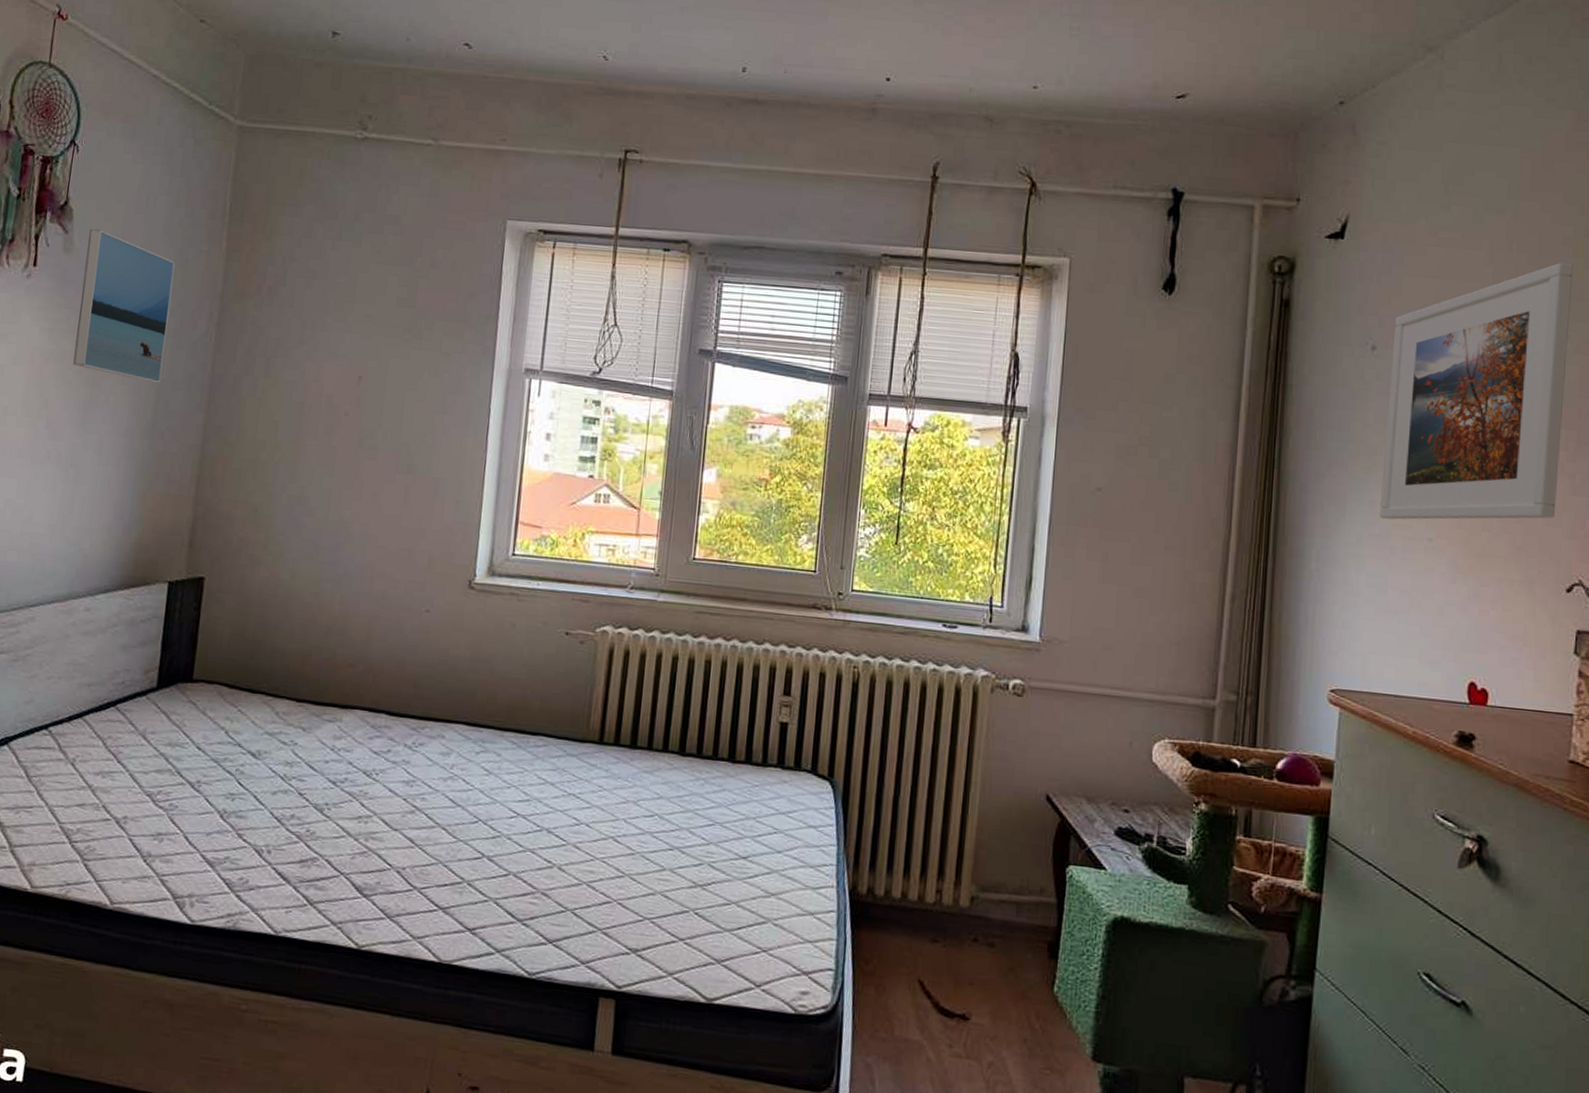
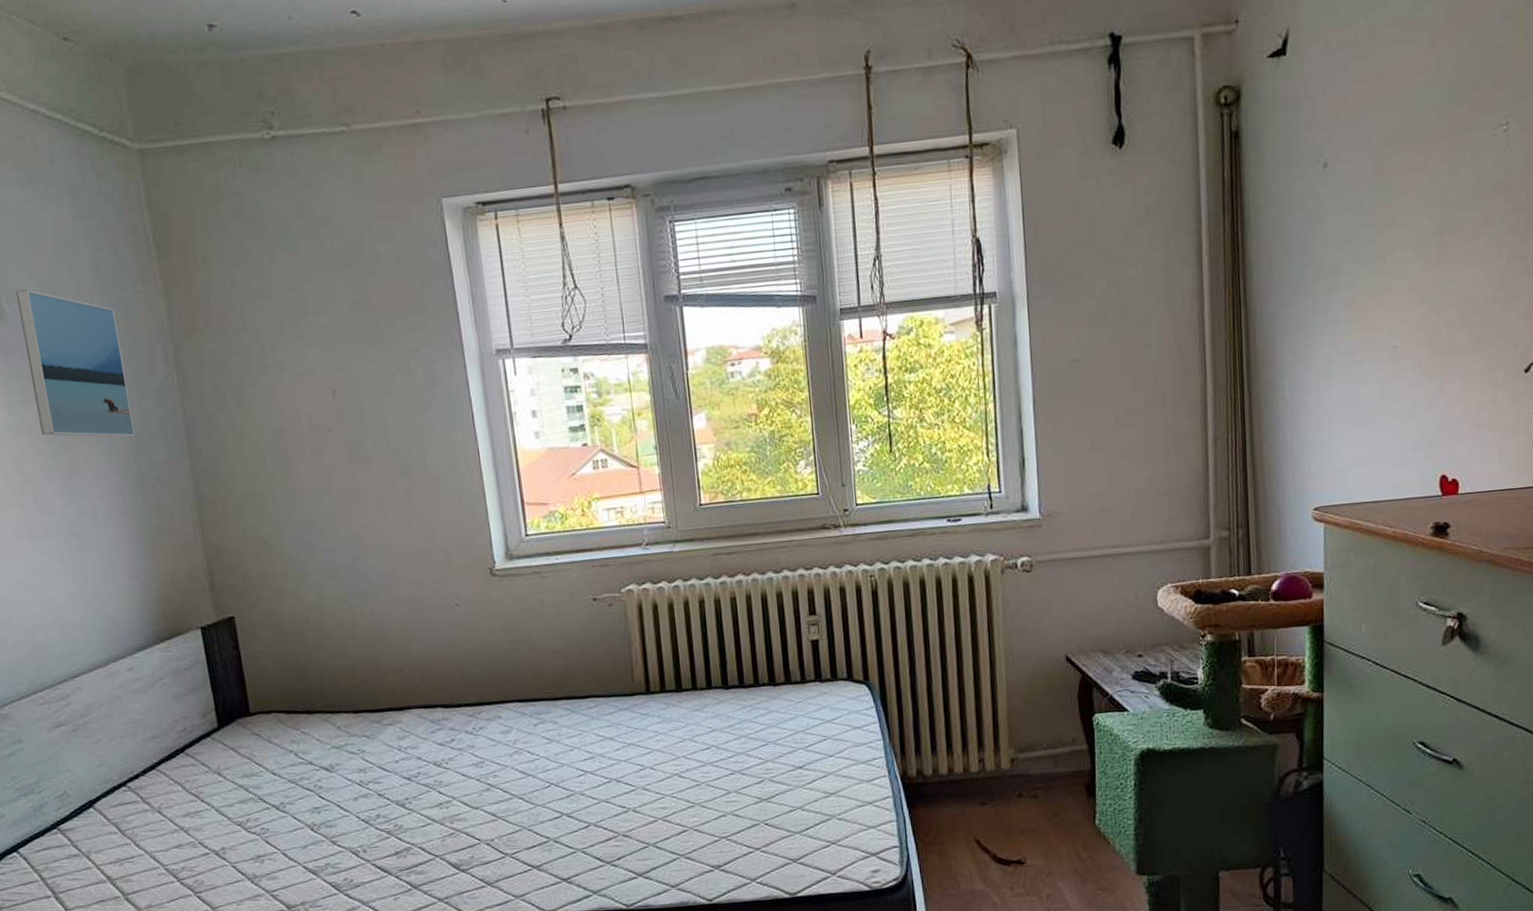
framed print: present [1380,262,1574,520] -> none [1343,37,1514,336]

